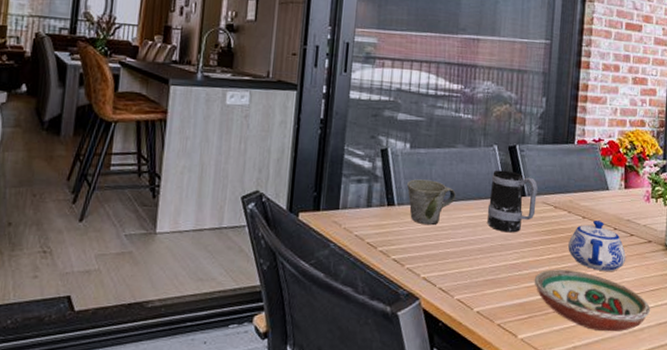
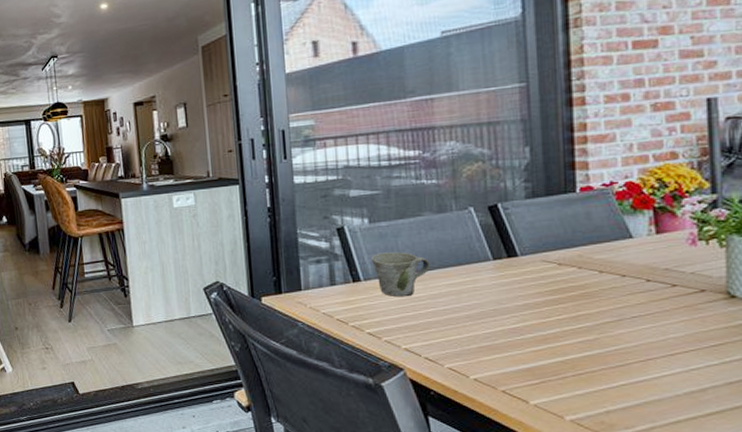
mug: present [487,170,538,233] -> none [471,231,534,297]
decorative bowl: present [534,269,651,332] -> none [542,330,715,394]
teapot: present [568,221,626,272] -> none [583,273,669,329]

